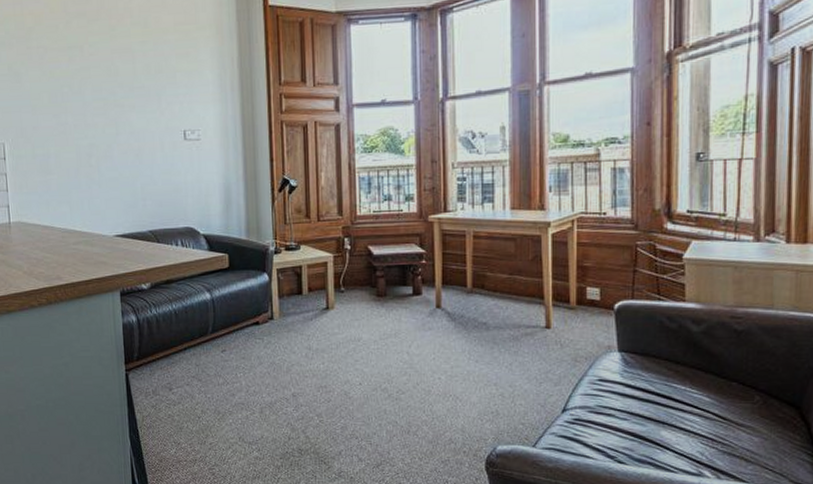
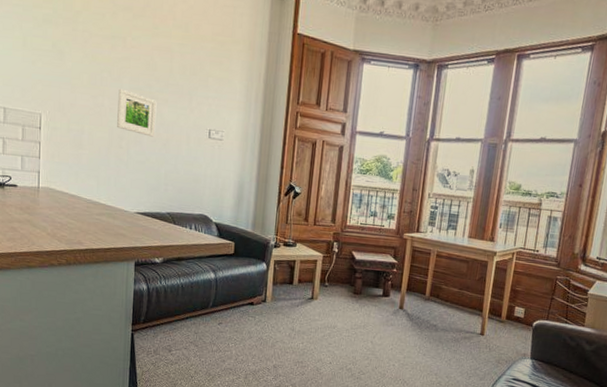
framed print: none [81,101,125,149] -> present [117,88,157,137]

